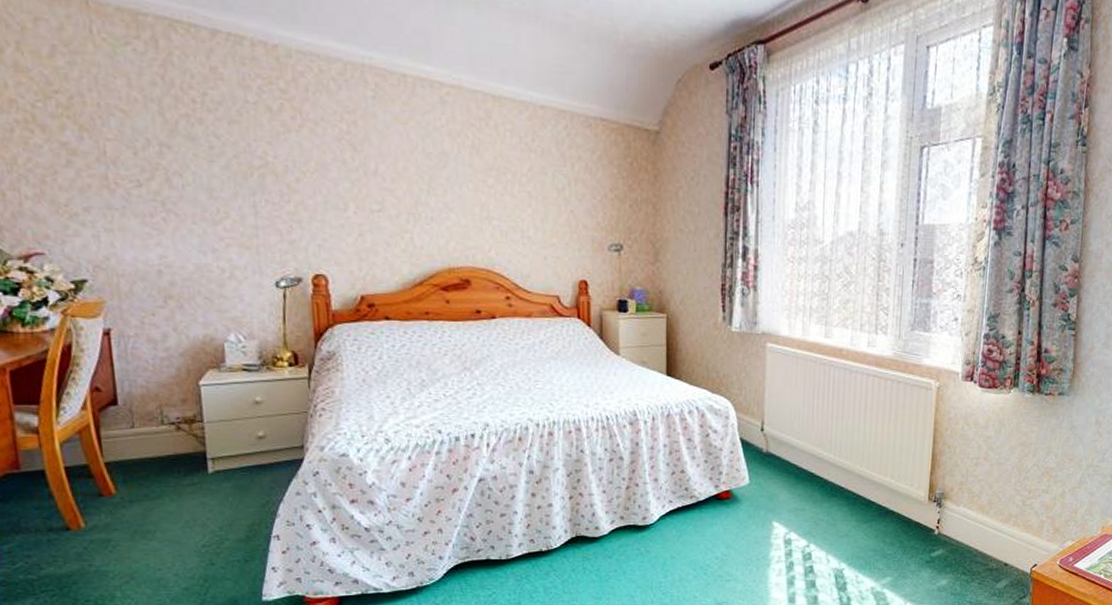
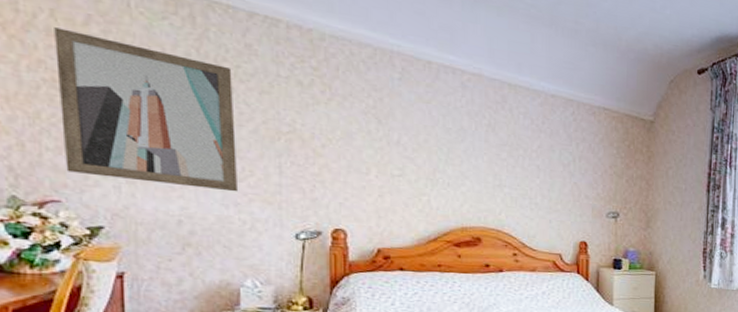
wall art: none [21,62,215,237] -> present [54,27,239,192]

